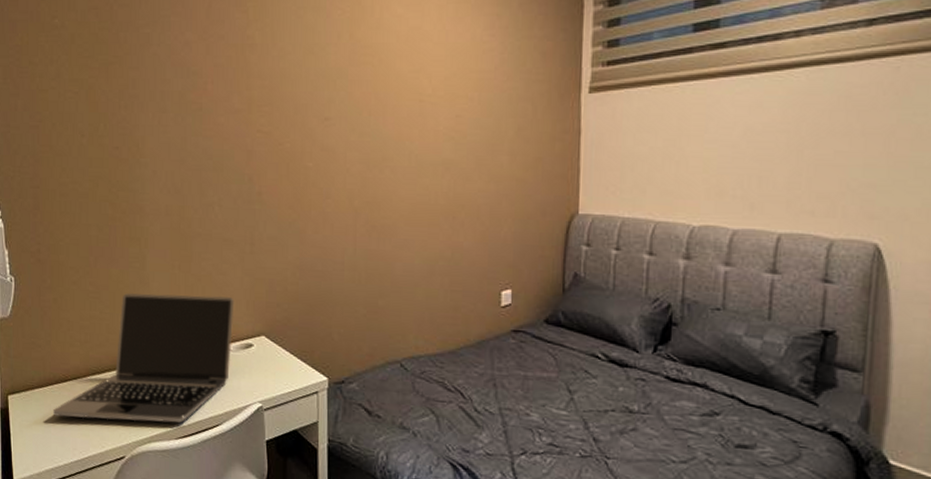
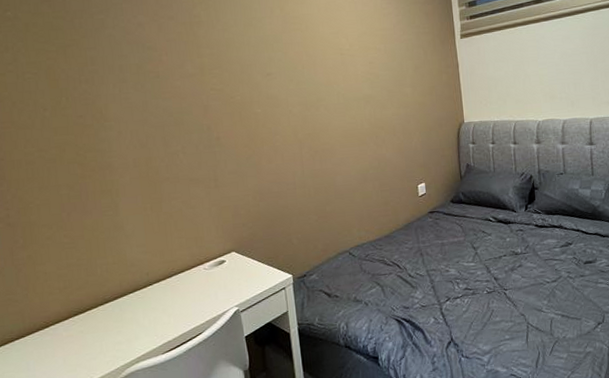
laptop: present [52,293,234,423] -> none [35,226,207,361]

